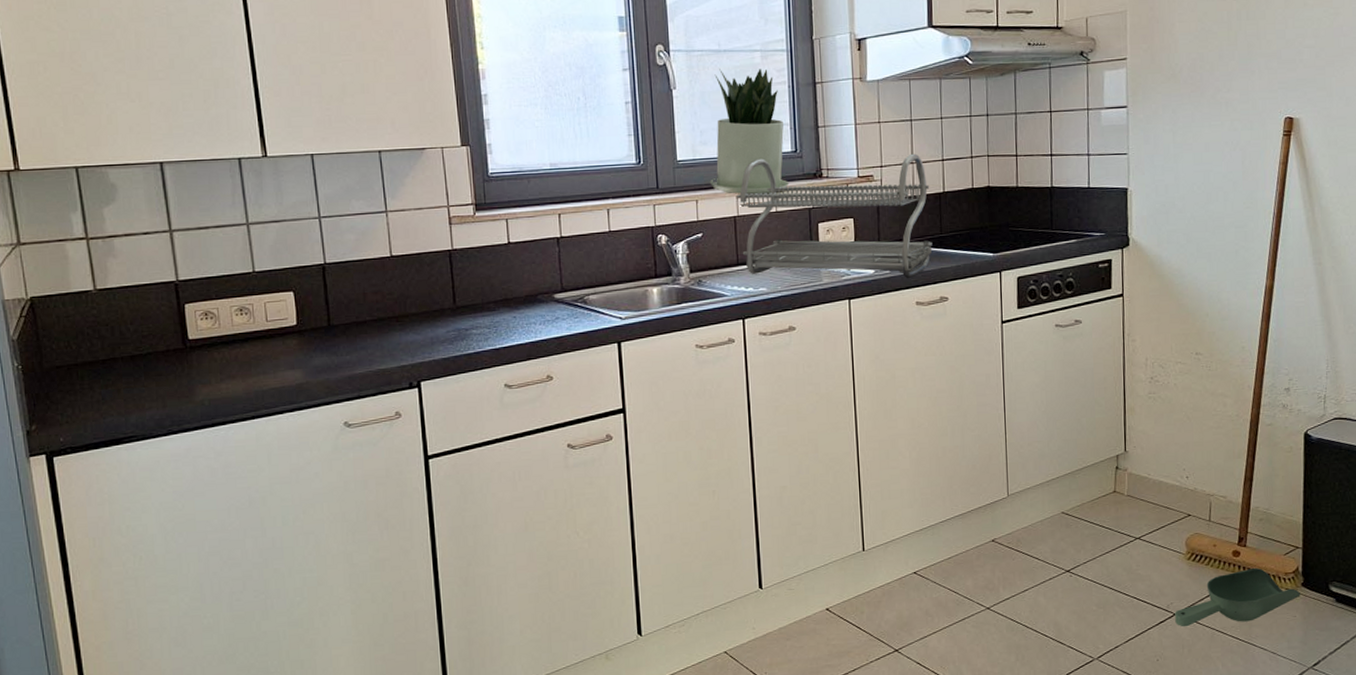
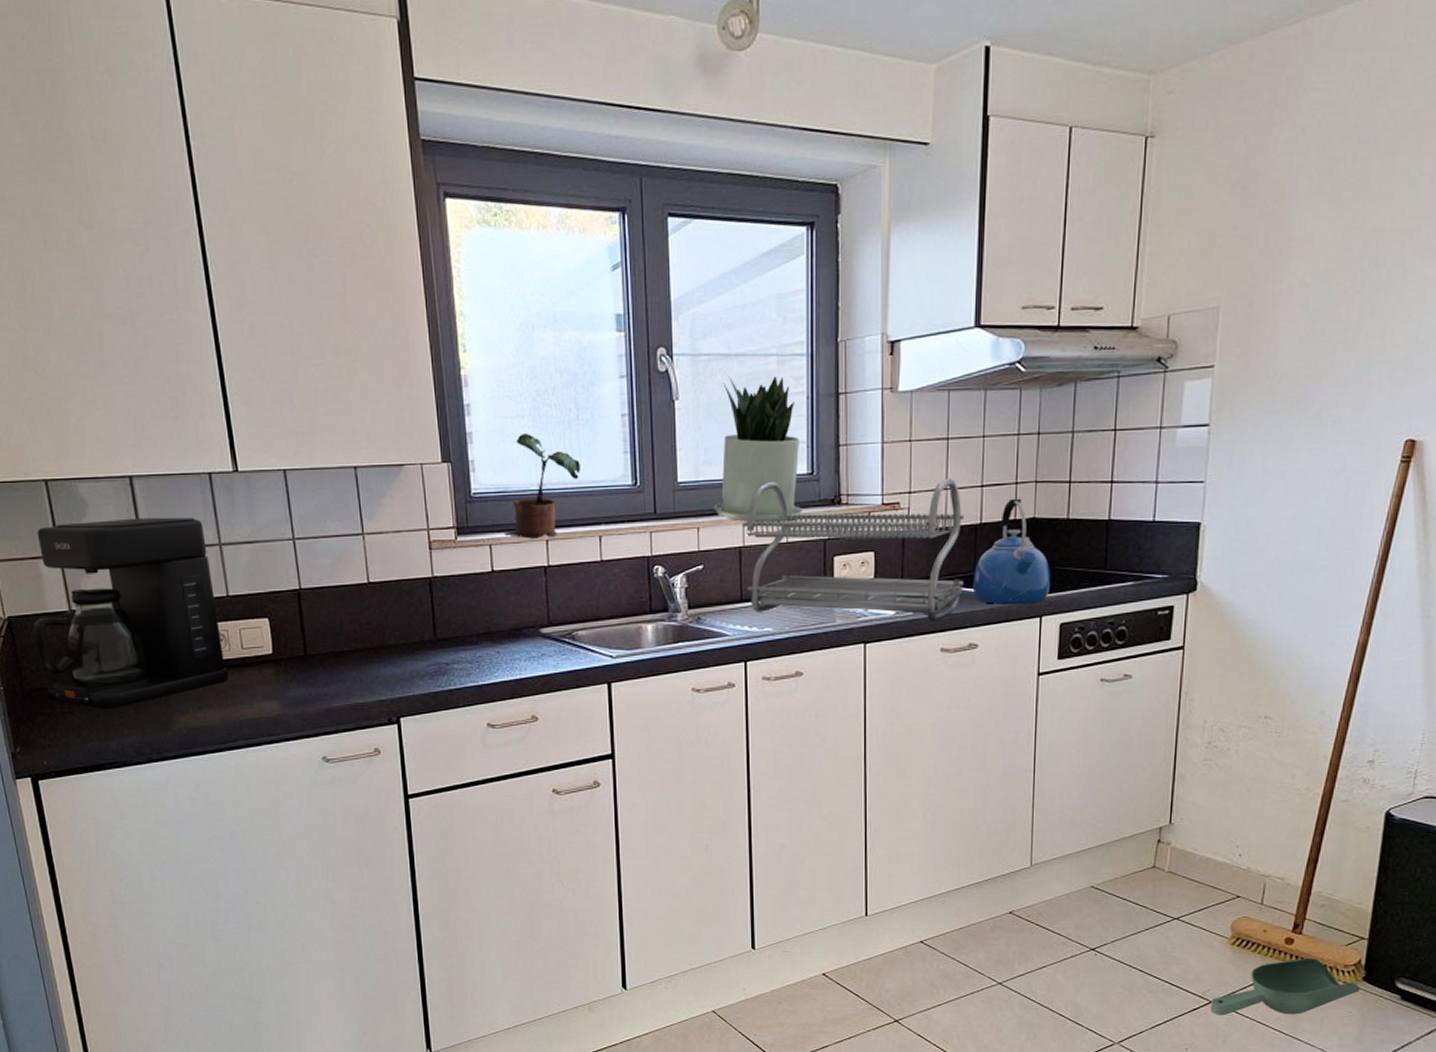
coffee maker: none [56,199,252,384] -> present [33,517,228,709]
potted plant: none [520,120,589,214] -> present [505,434,580,540]
kettle: none [940,170,1007,263] -> present [972,498,1051,605]

